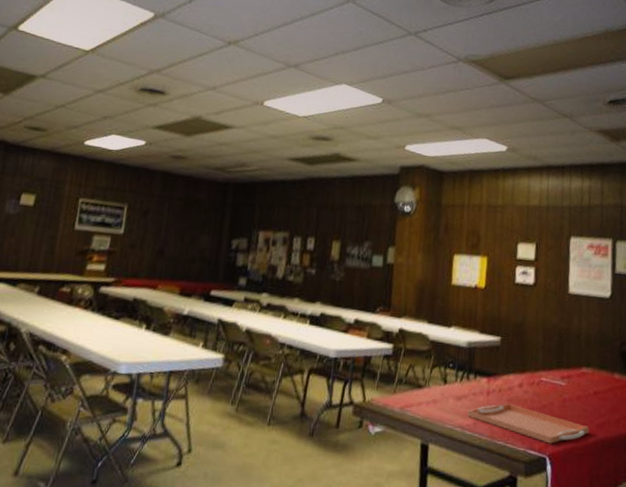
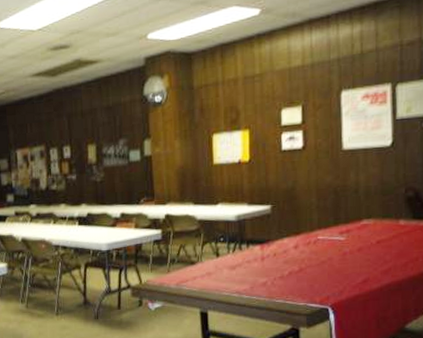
serving tray: present [467,403,590,444] -> none [243,264,374,295]

